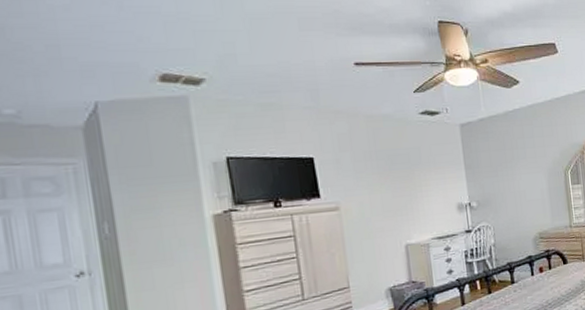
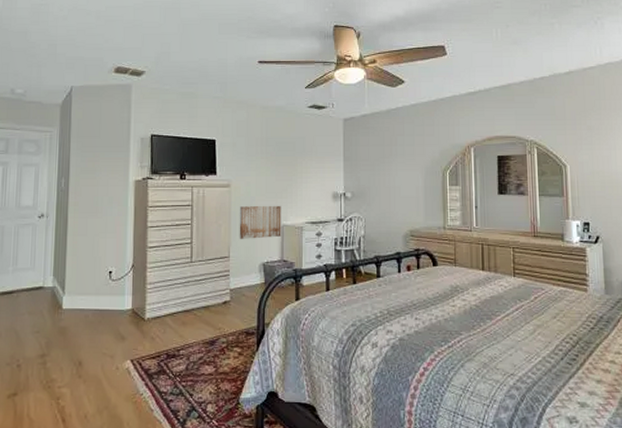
wall art: none [353,223,407,266] -> present [239,205,281,239]

